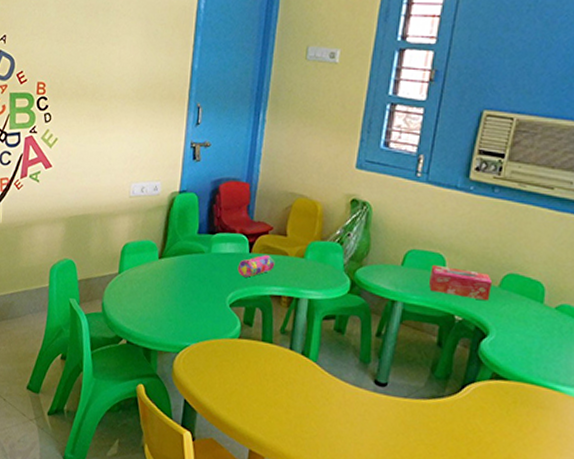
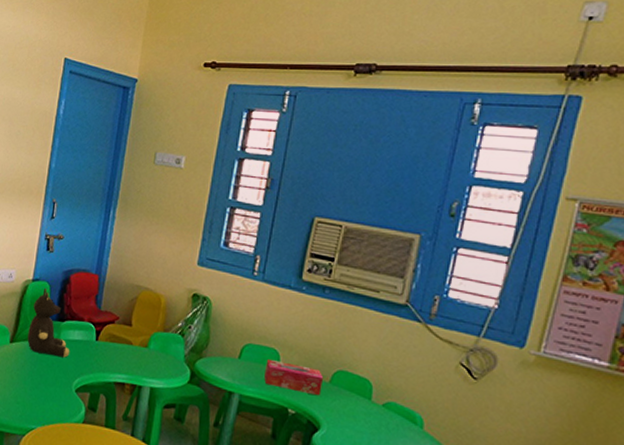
teddy bear: none [177,199,223,272] -> present [27,287,70,358]
pencil case: present [237,254,275,277] -> none [84,342,120,364]

